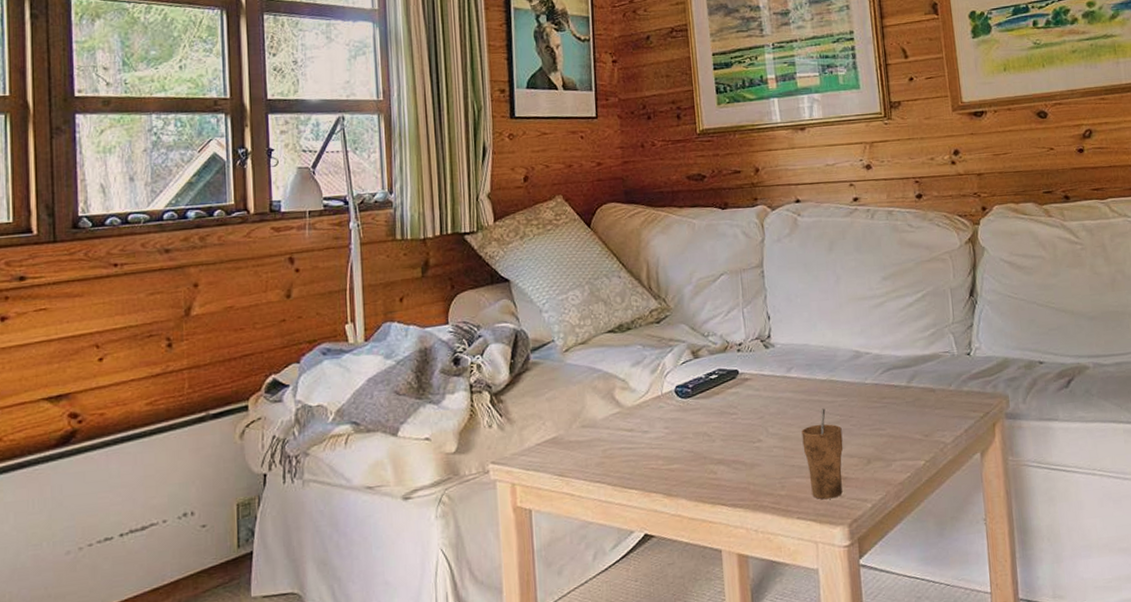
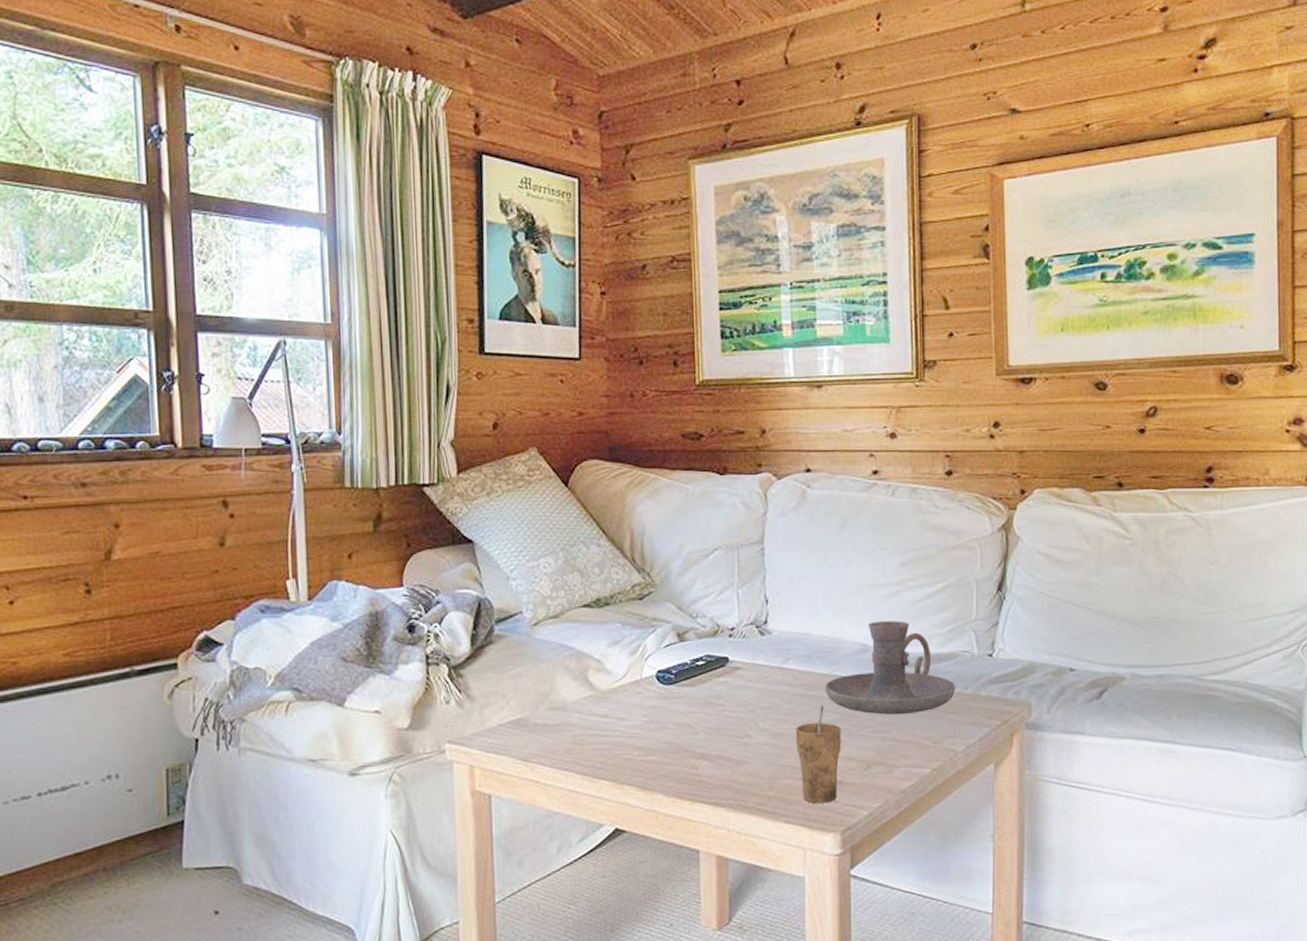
candle holder: none [825,328,941,414] -> present [825,621,956,715]

